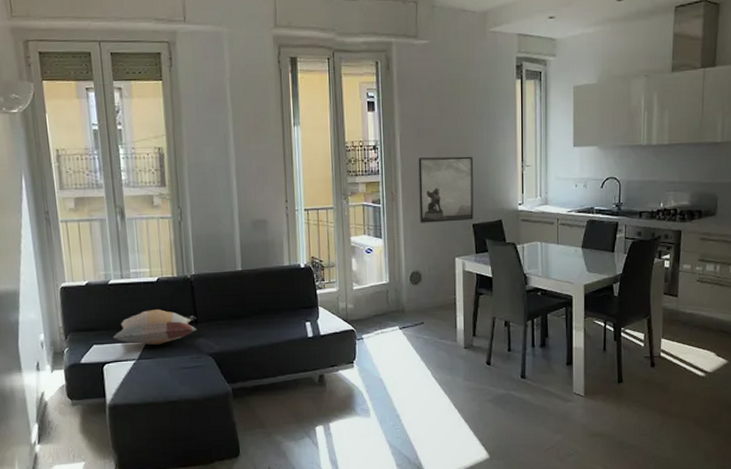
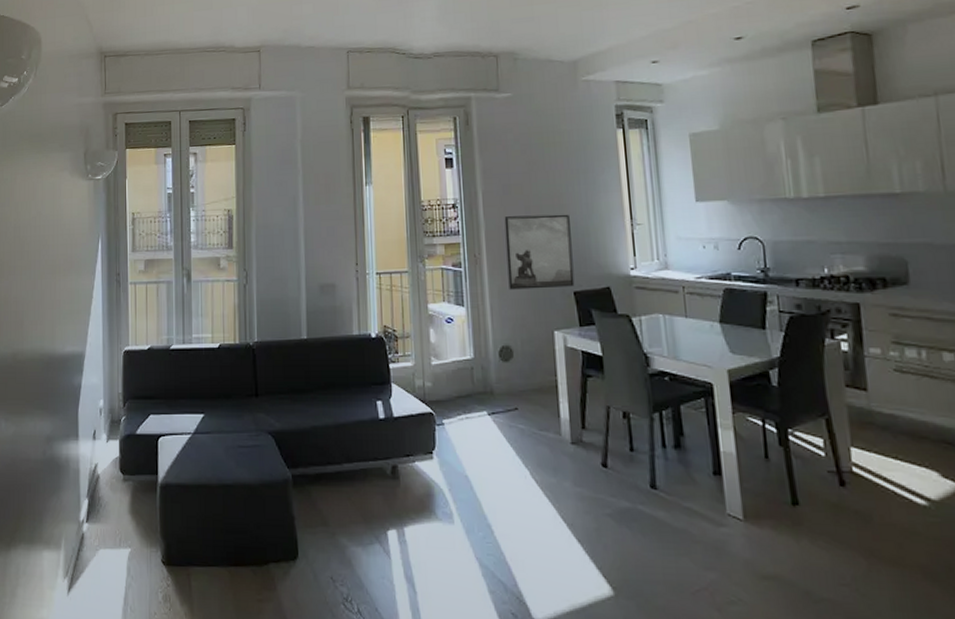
decorative pillow: present [112,309,197,346] -> none [170,379,257,419]

